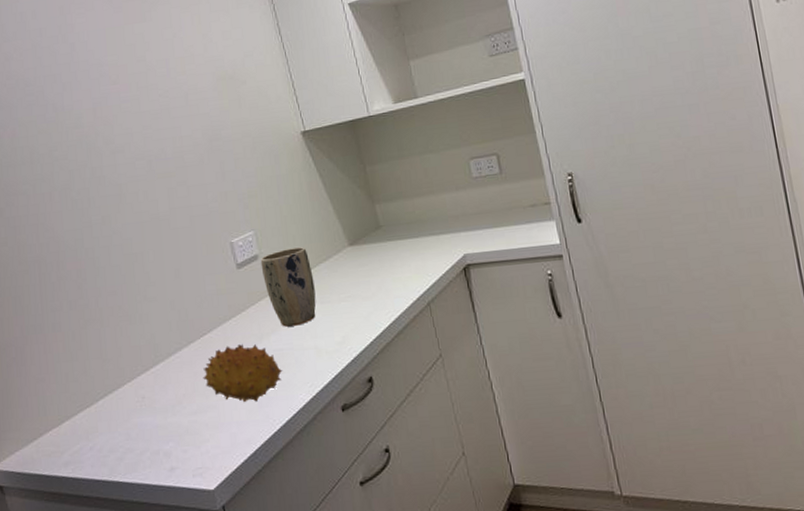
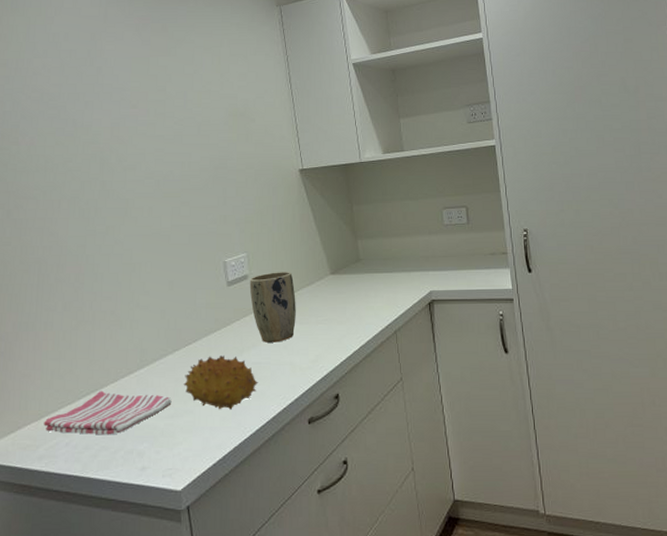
dish towel: none [65,390,193,437] -> present [44,390,172,435]

